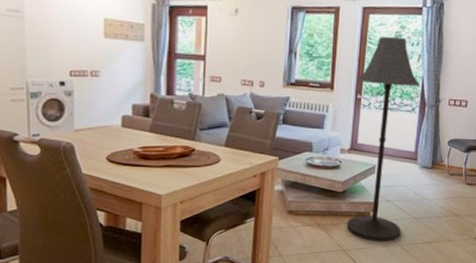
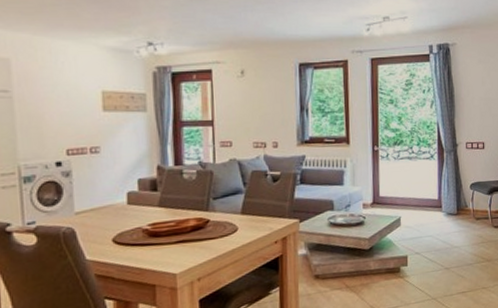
floor lamp: present [347,36,420,242] -> none [372,85,436,298]

